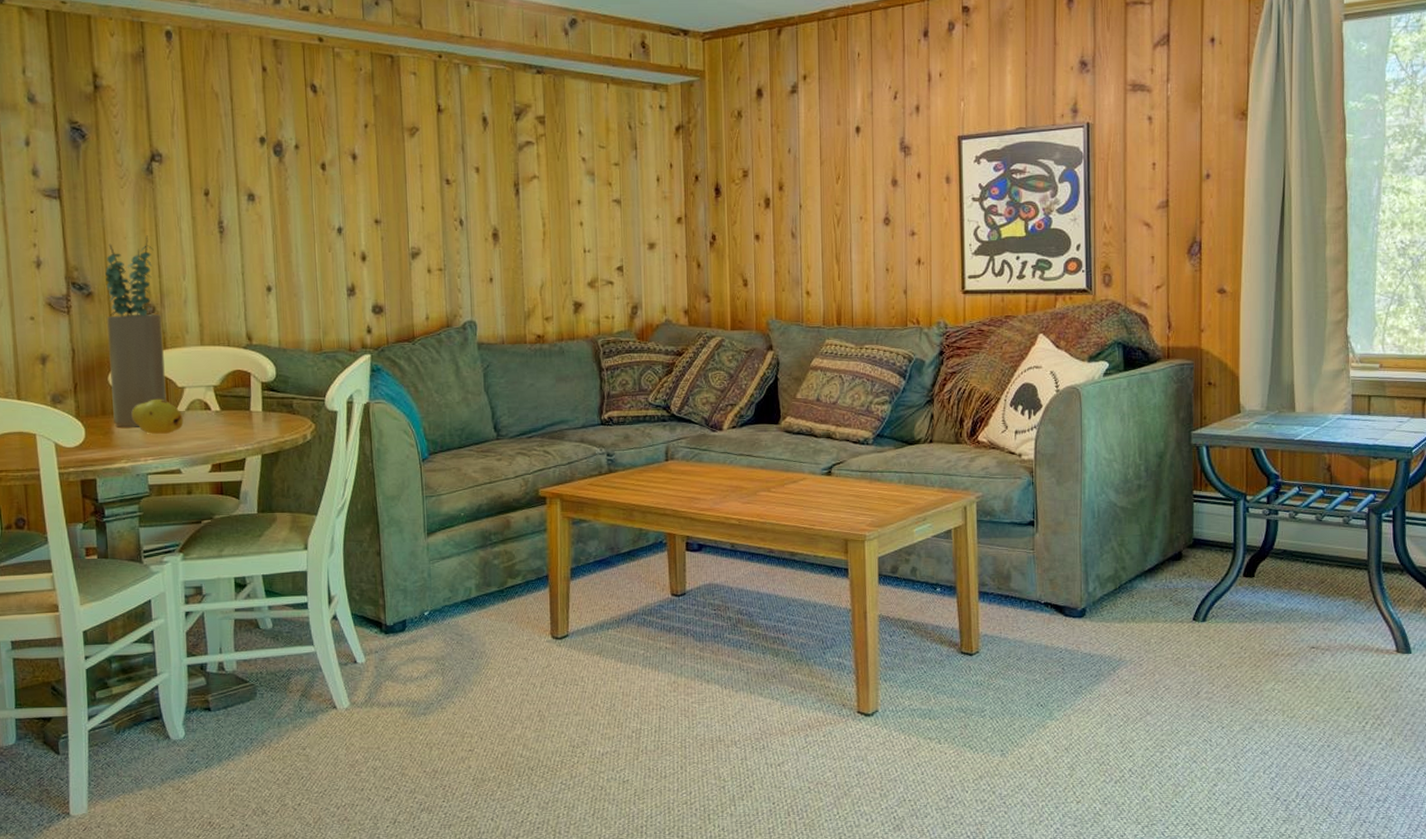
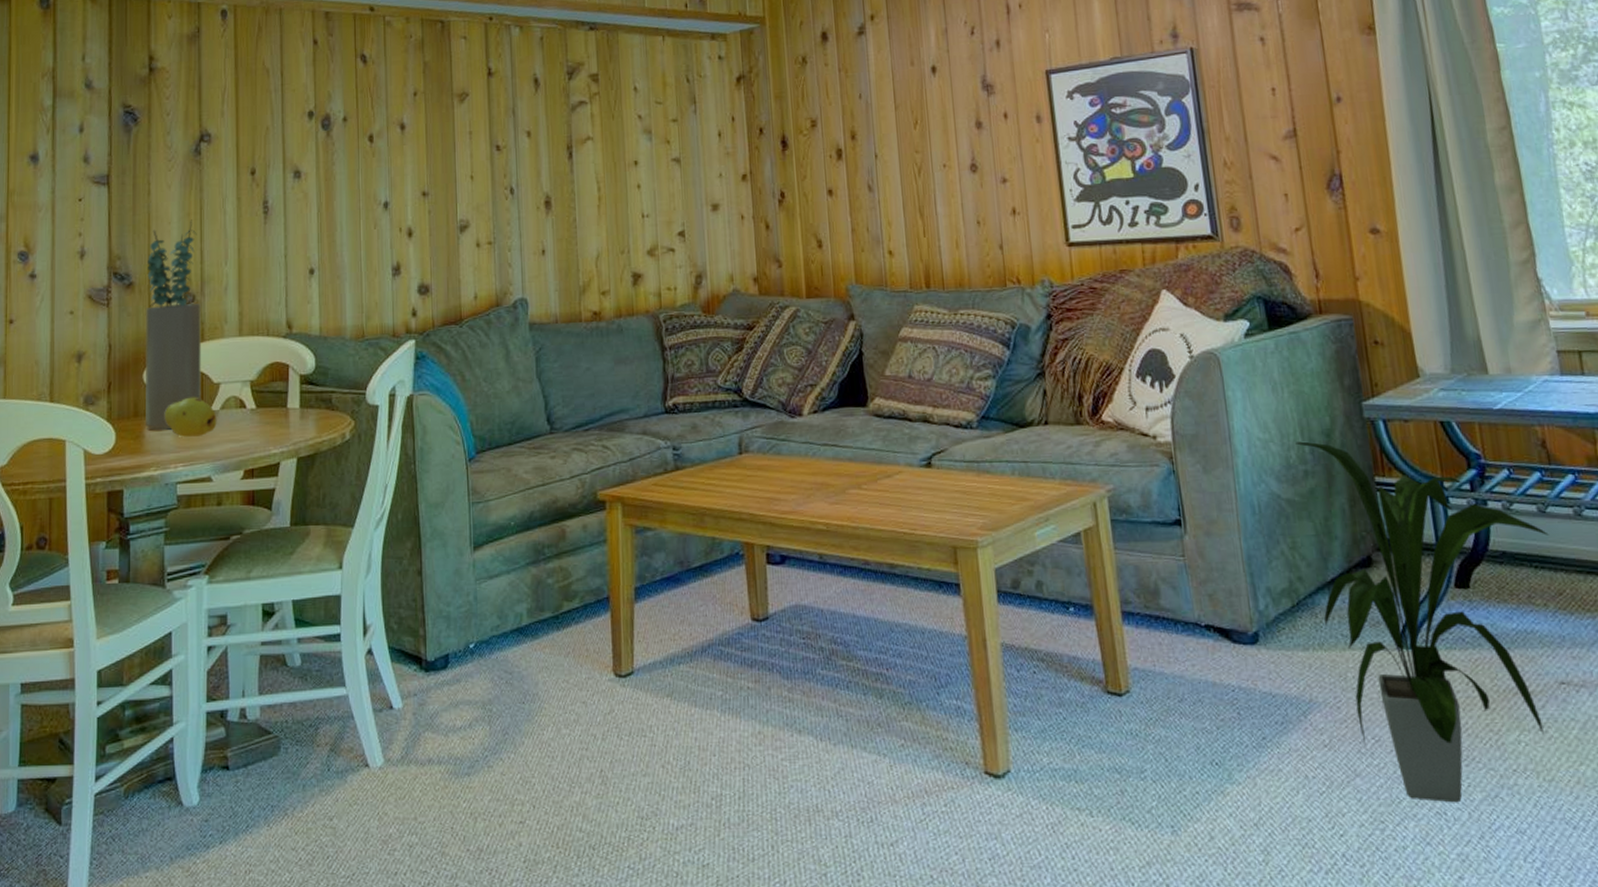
house plant: none [1134,461,1322,733] -> present [1295,441,1549,803]

